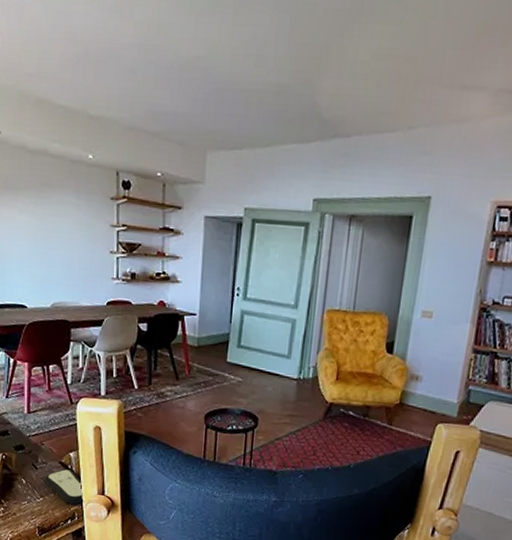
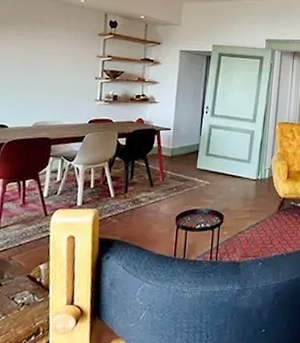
remote control: present [44,469,84,505] -> none [8,283,52,319]

